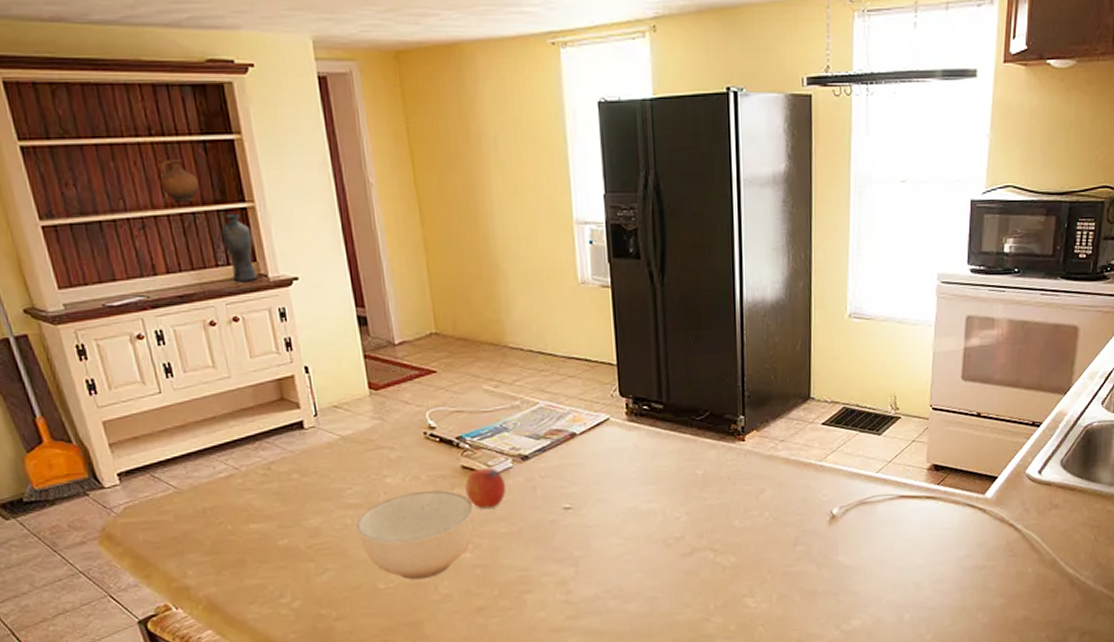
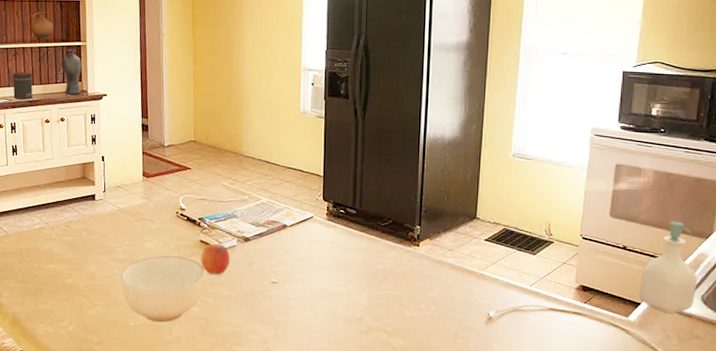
cylinder: none [145,253,183,295] -> present [13,72,33,100]
soap bottle: none [996,377,1057,485] -> present [639,221,698,314]

